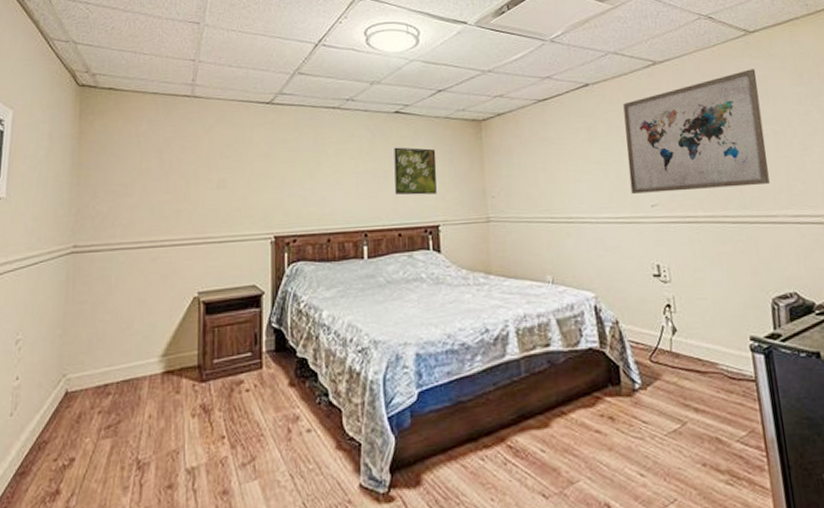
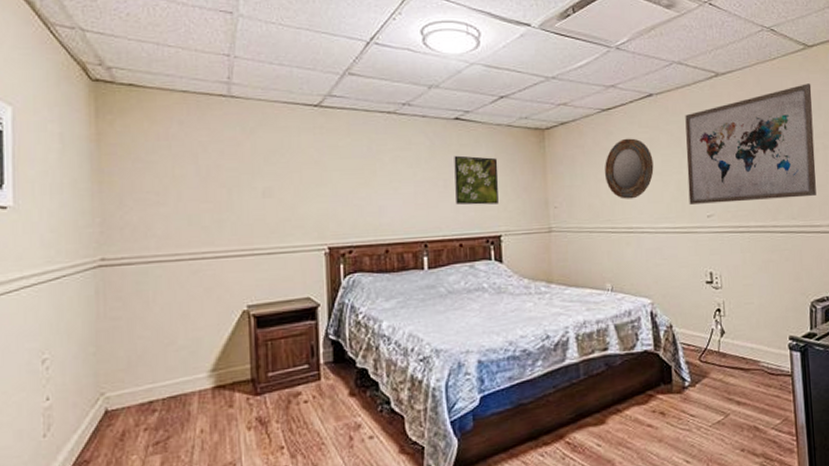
home mirror: none [541,127,593,189] -> present [604,138,654,199]

